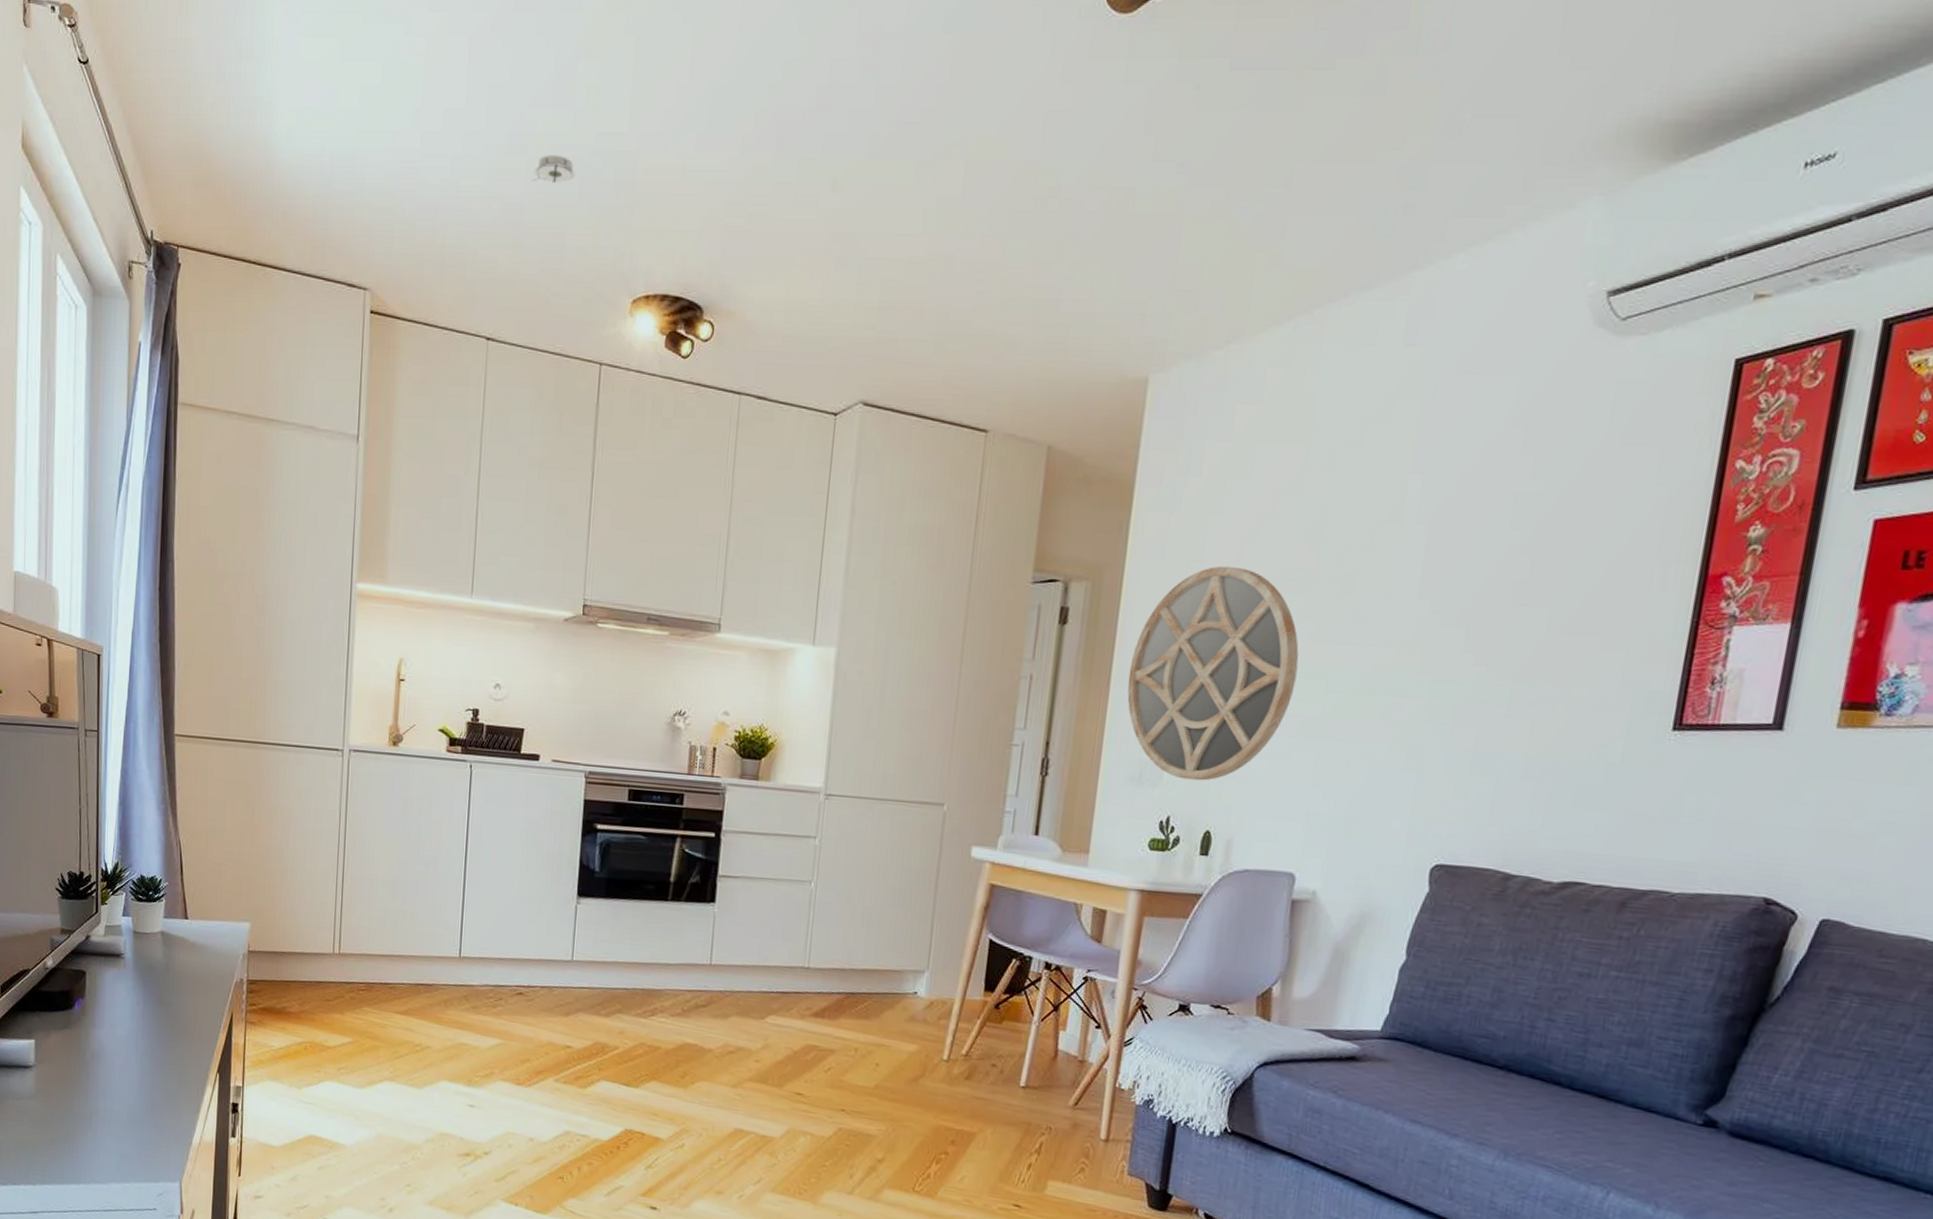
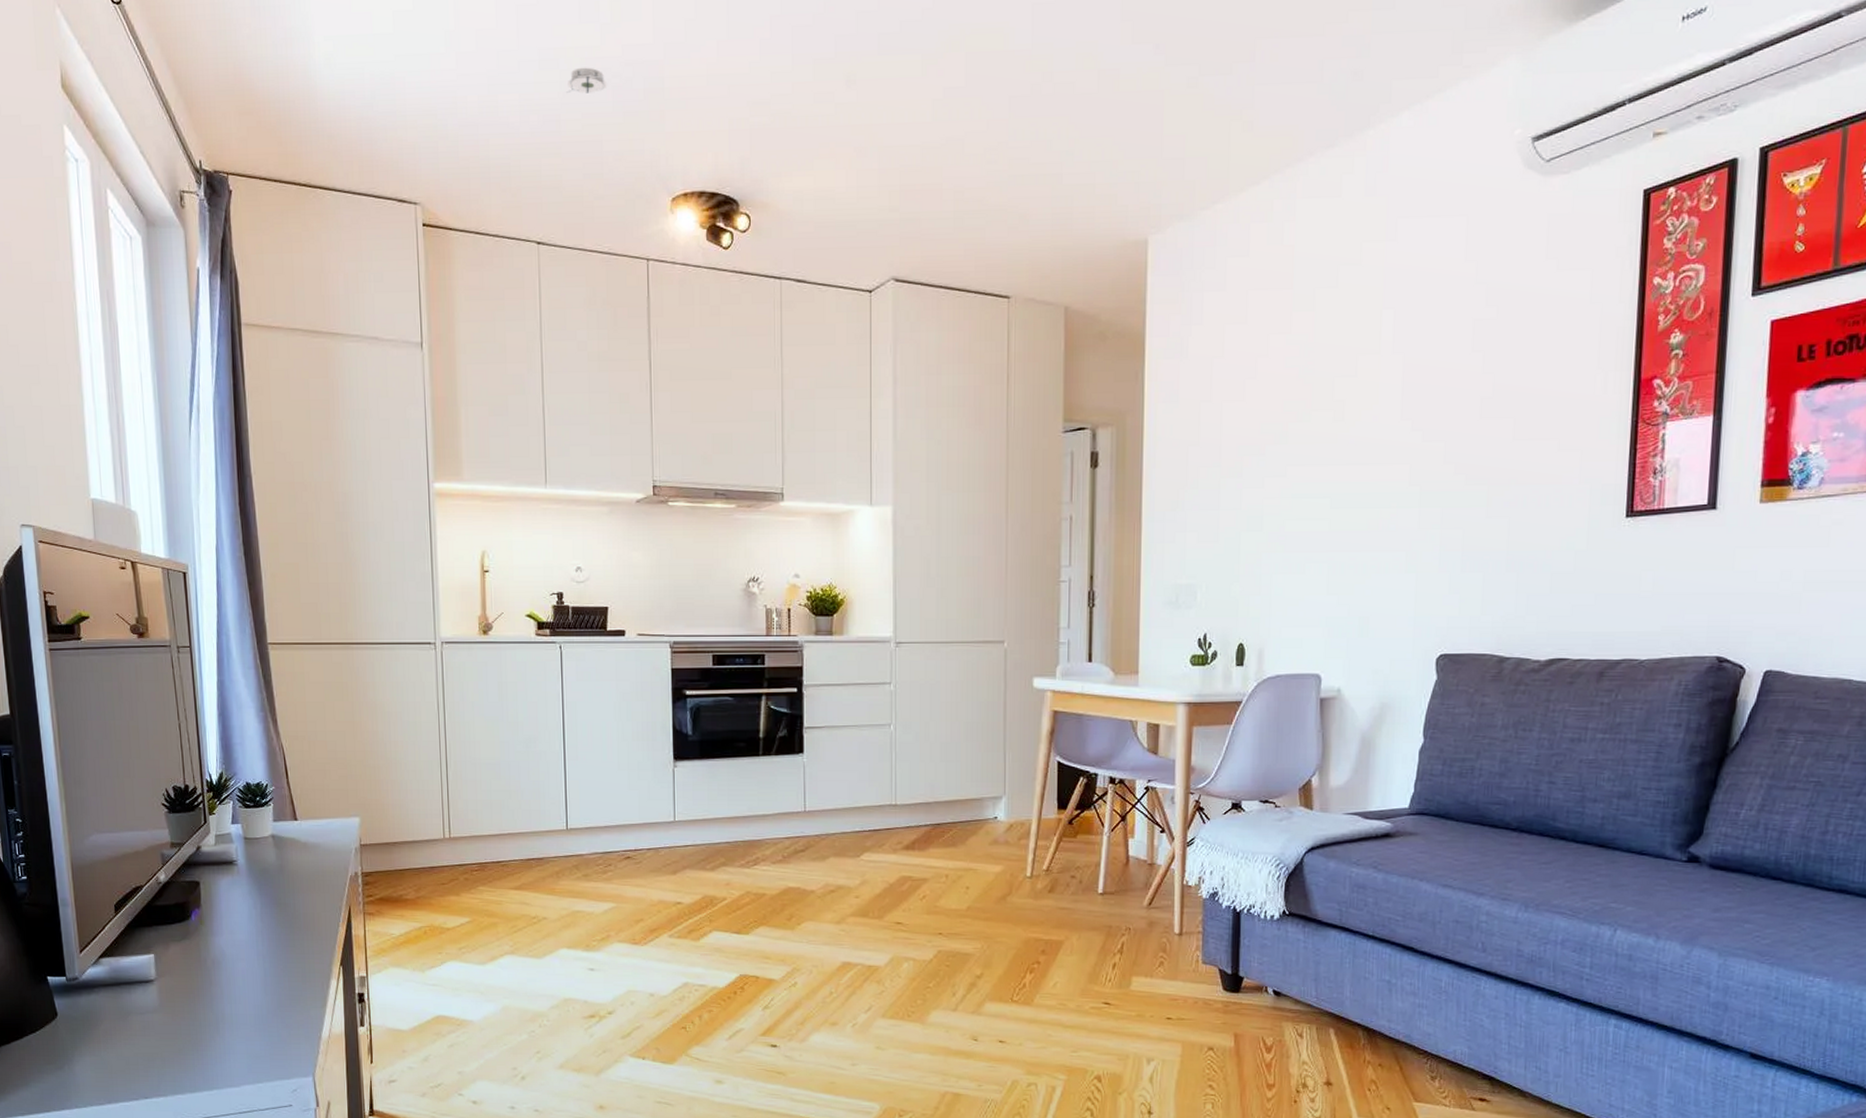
home mirror: present [1127,565,1299,781] -> none [1157,403,1304,599]

